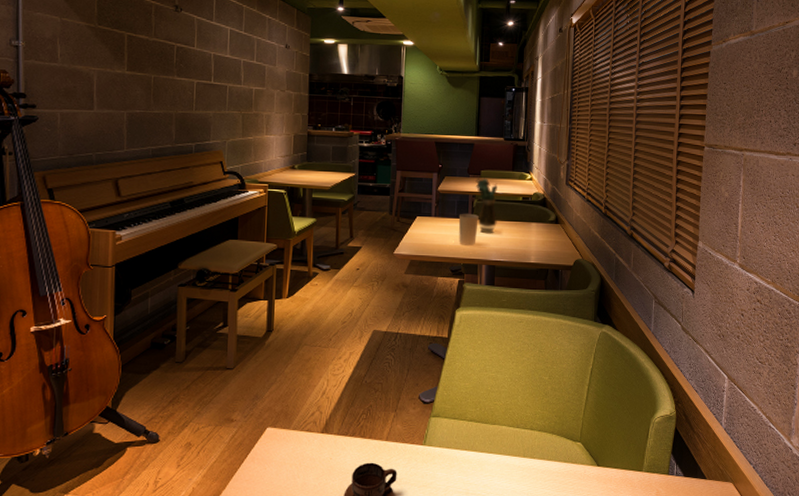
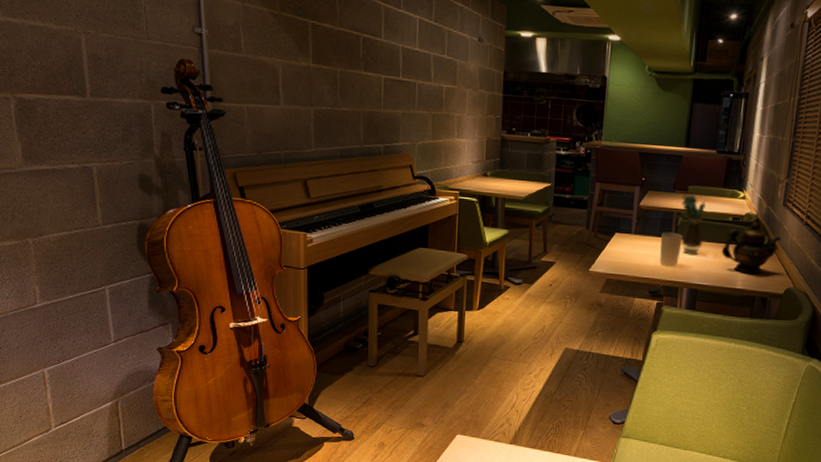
teapot: none [514,200,568,249] -> present [721,221,782,275]

